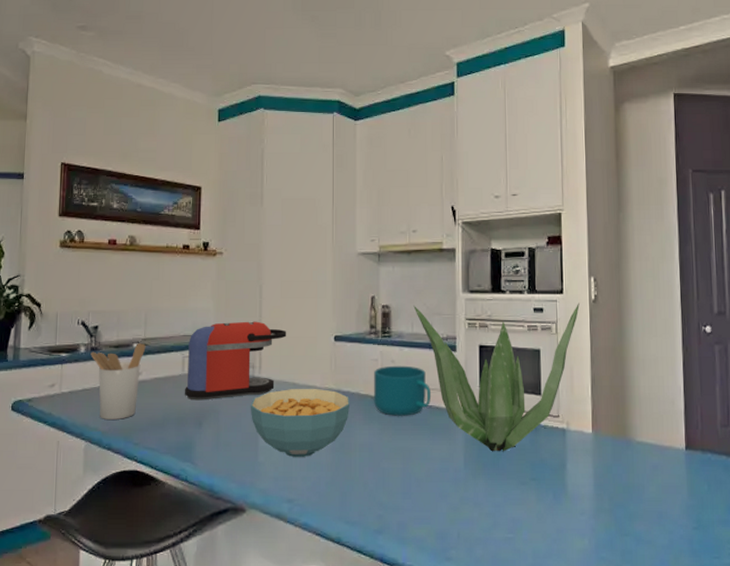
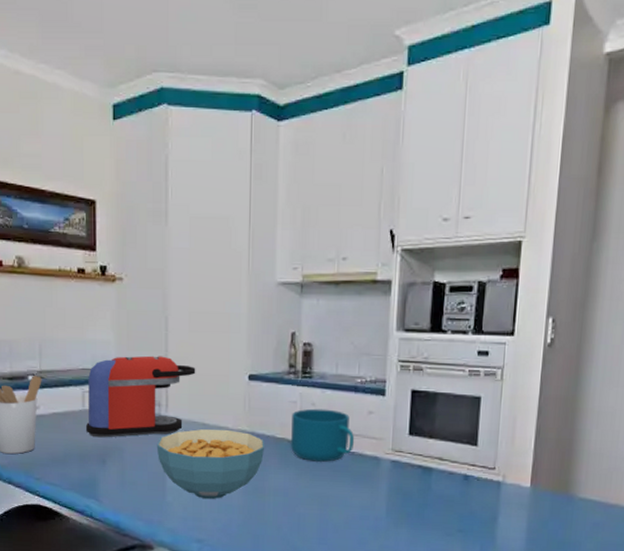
plant: present [413,303,580,452] -> none [339,343,532,503]

